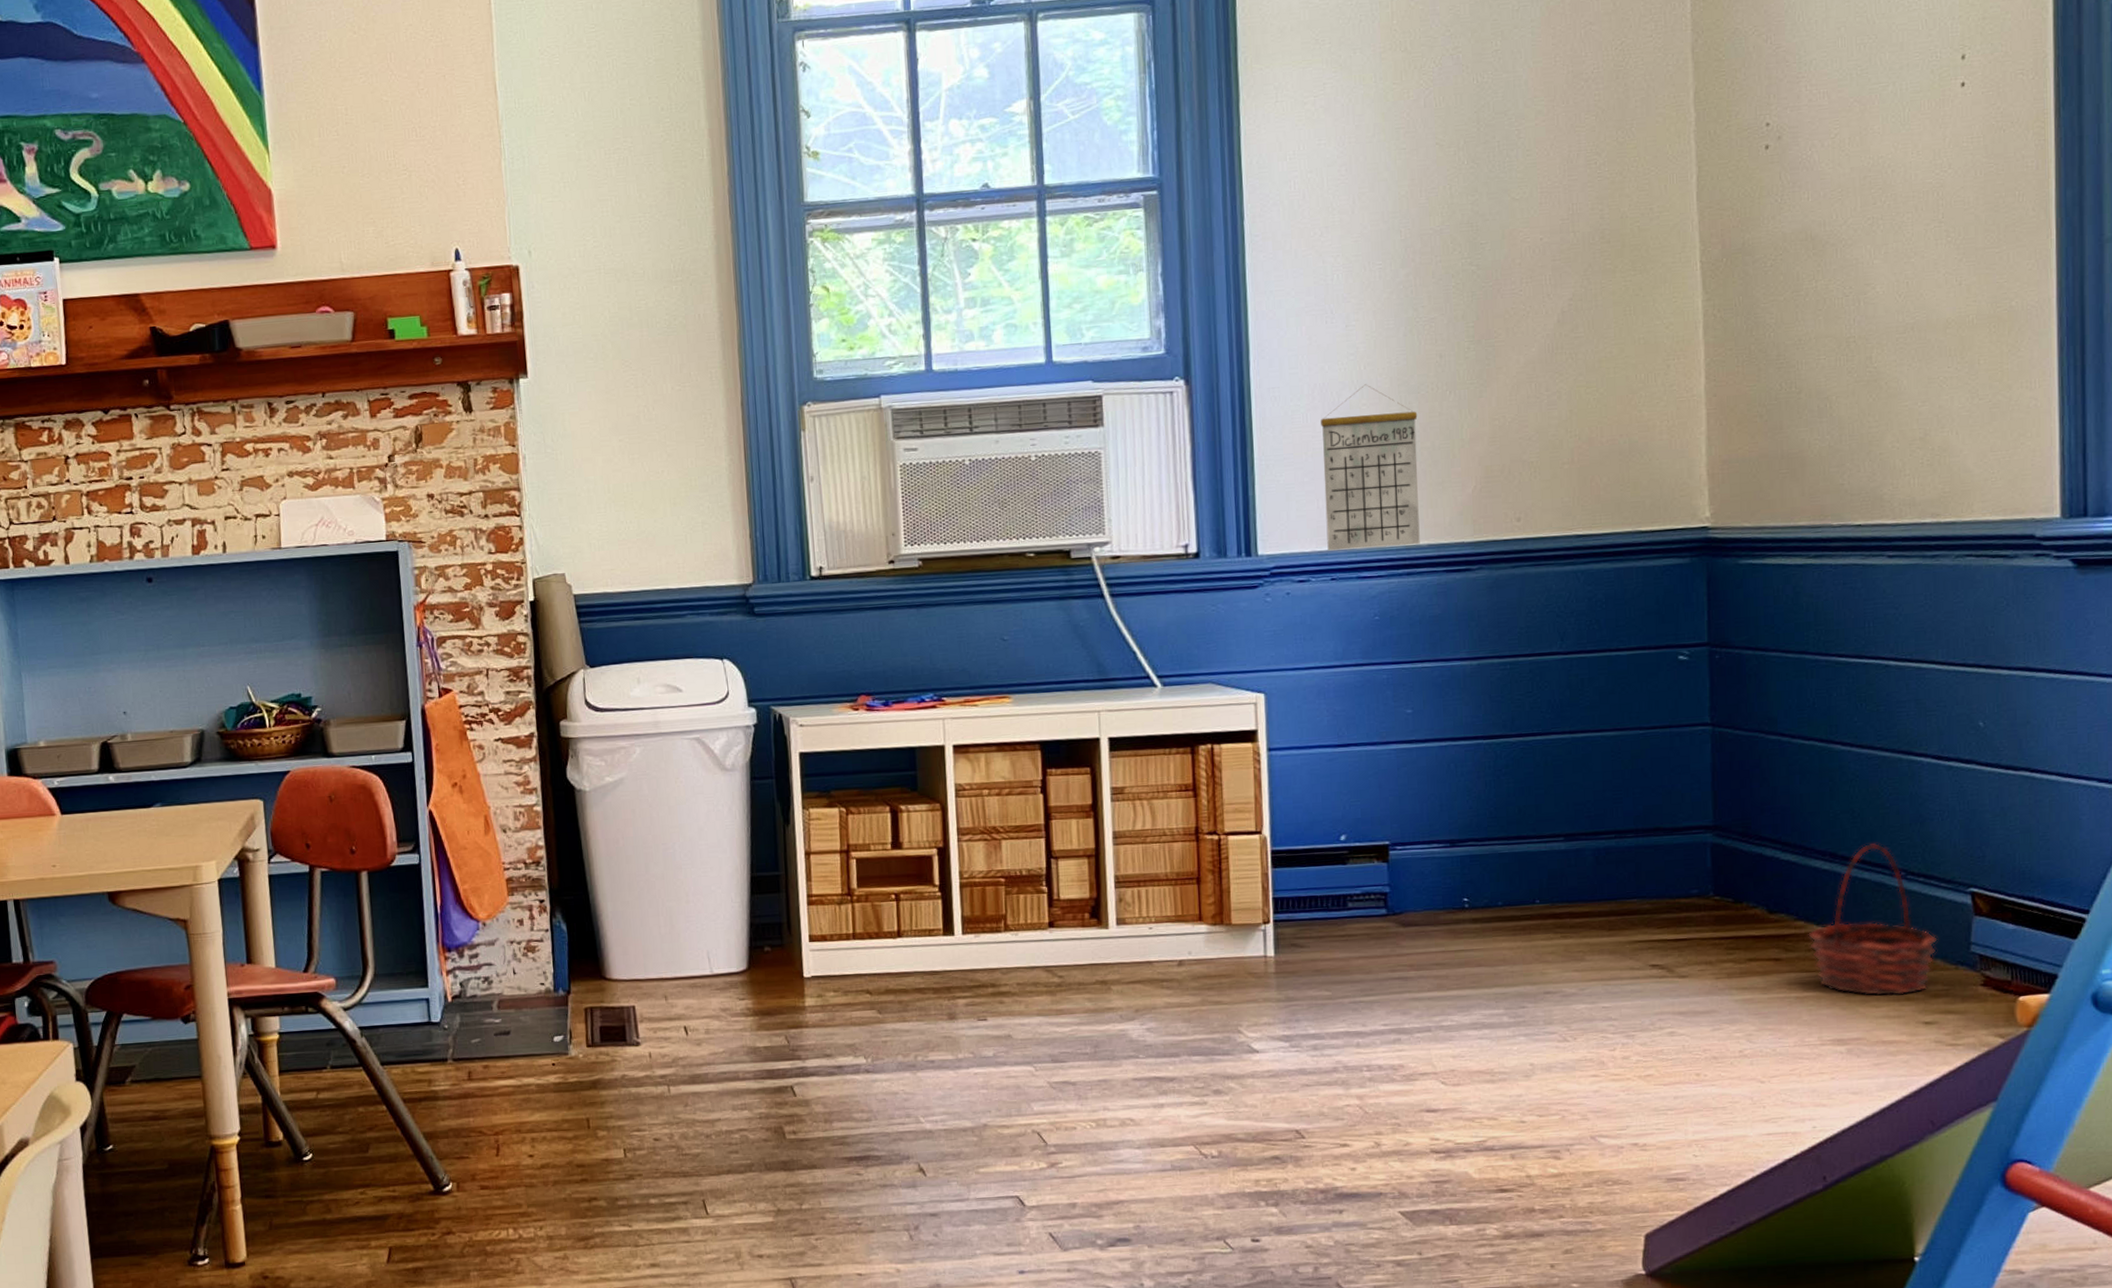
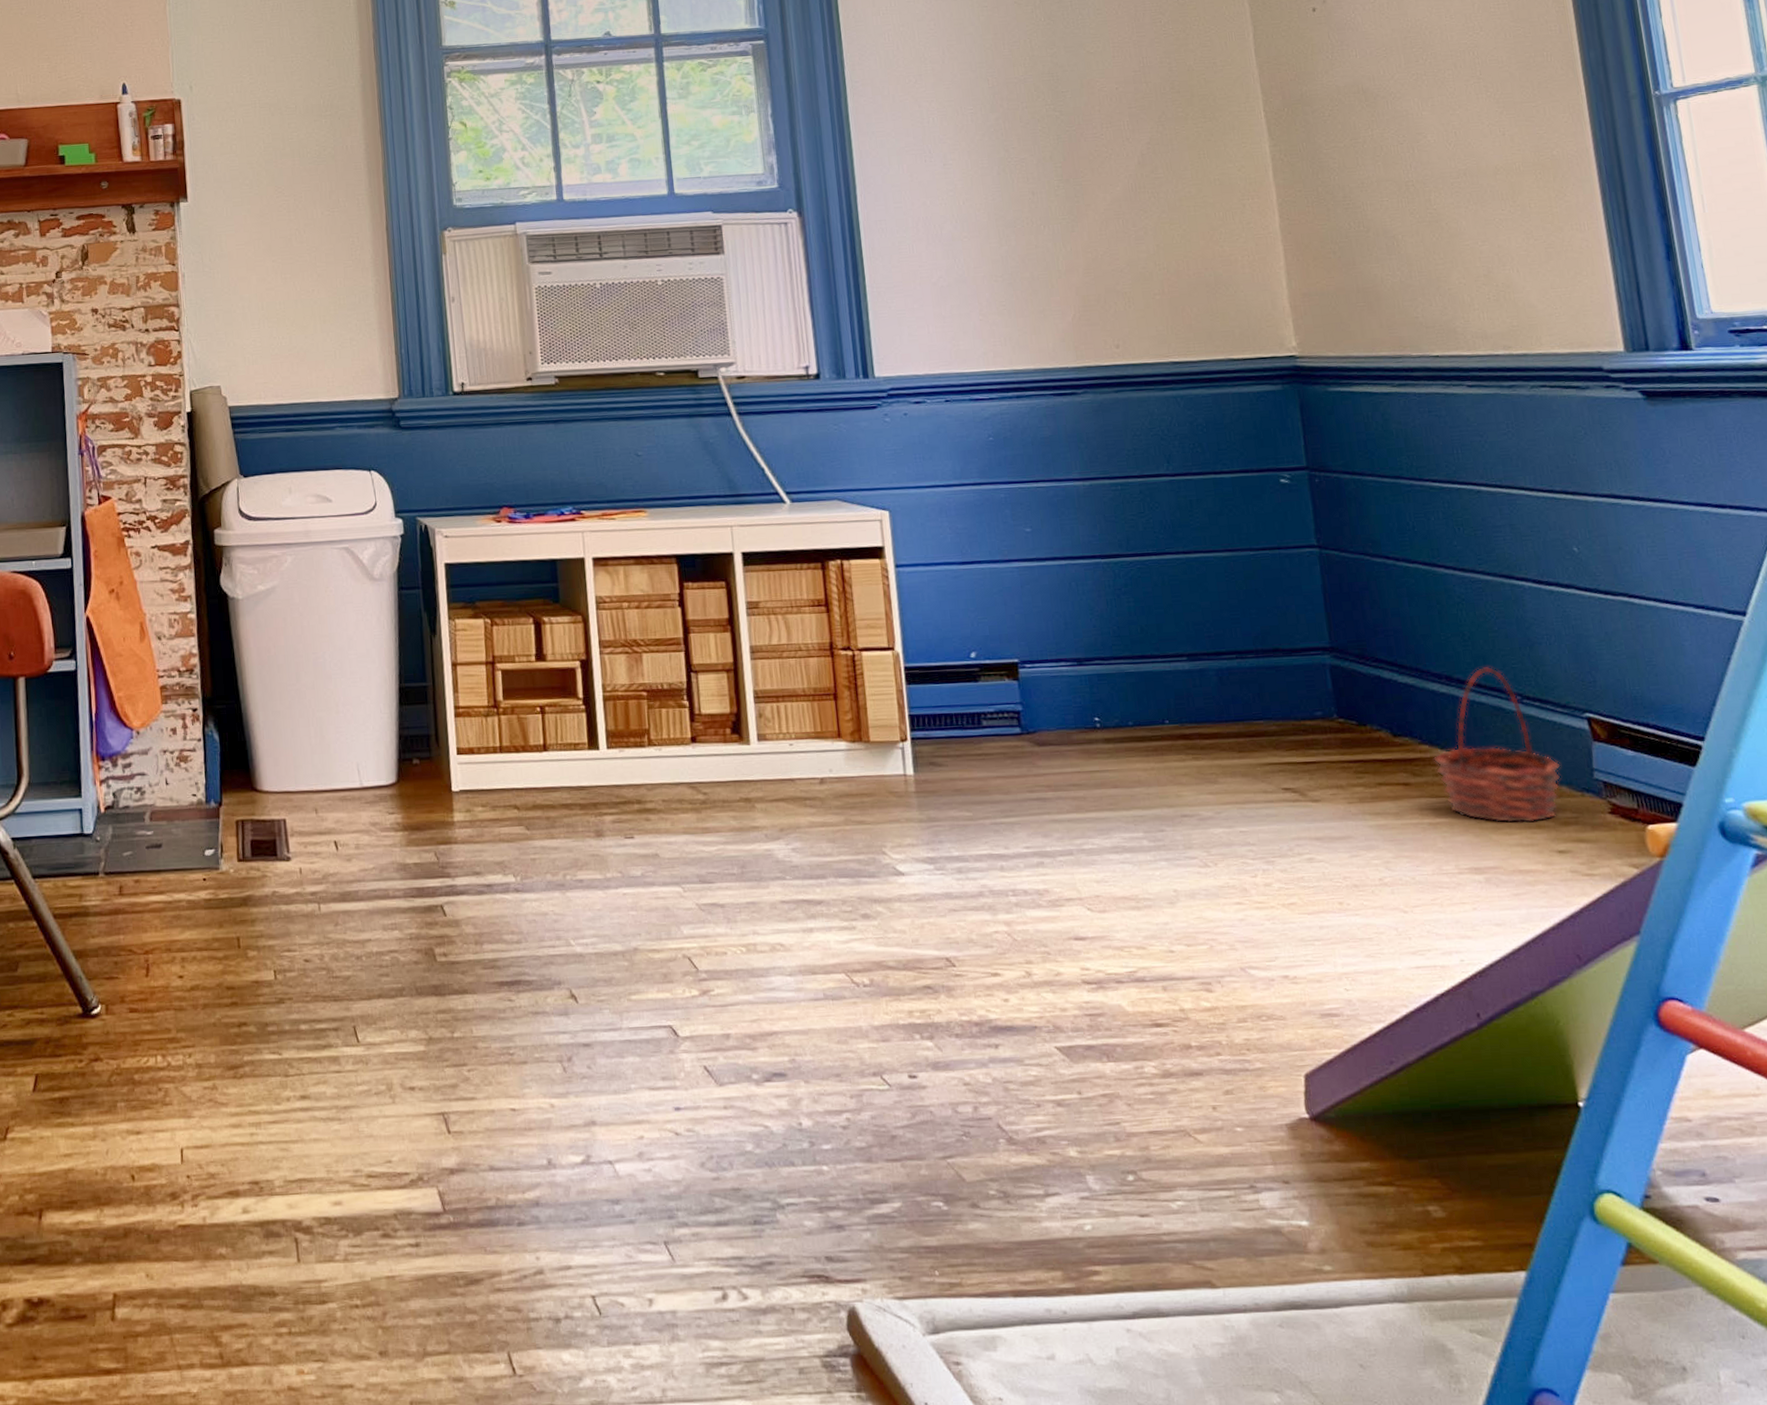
calendar: present [1321,384,1420,551] -> none [926,218,1027,374]

